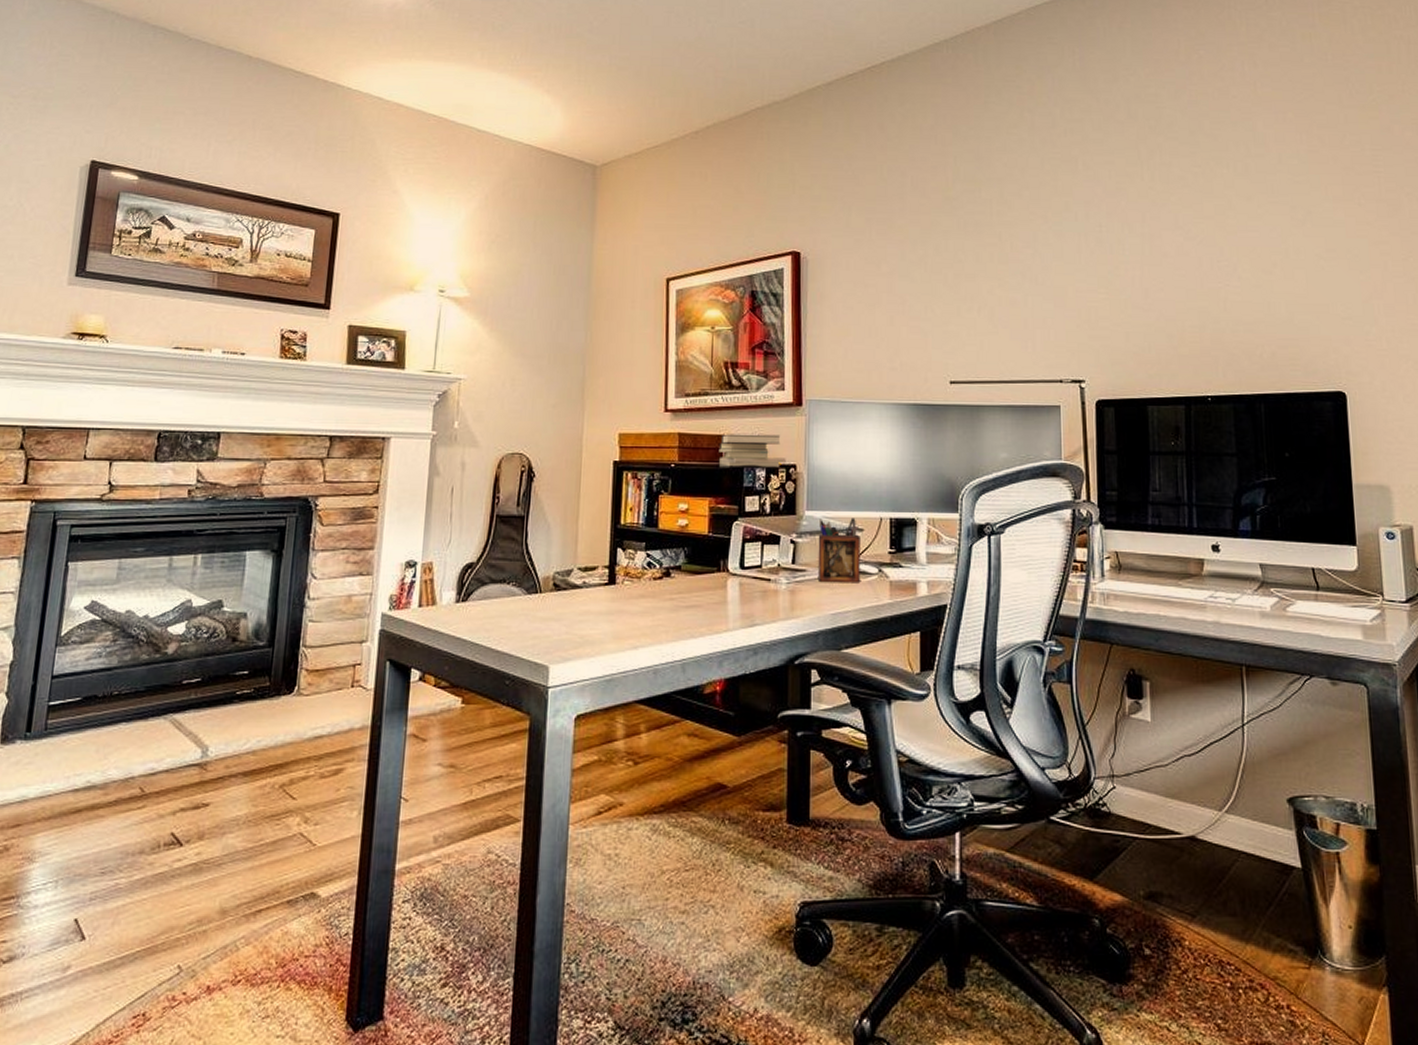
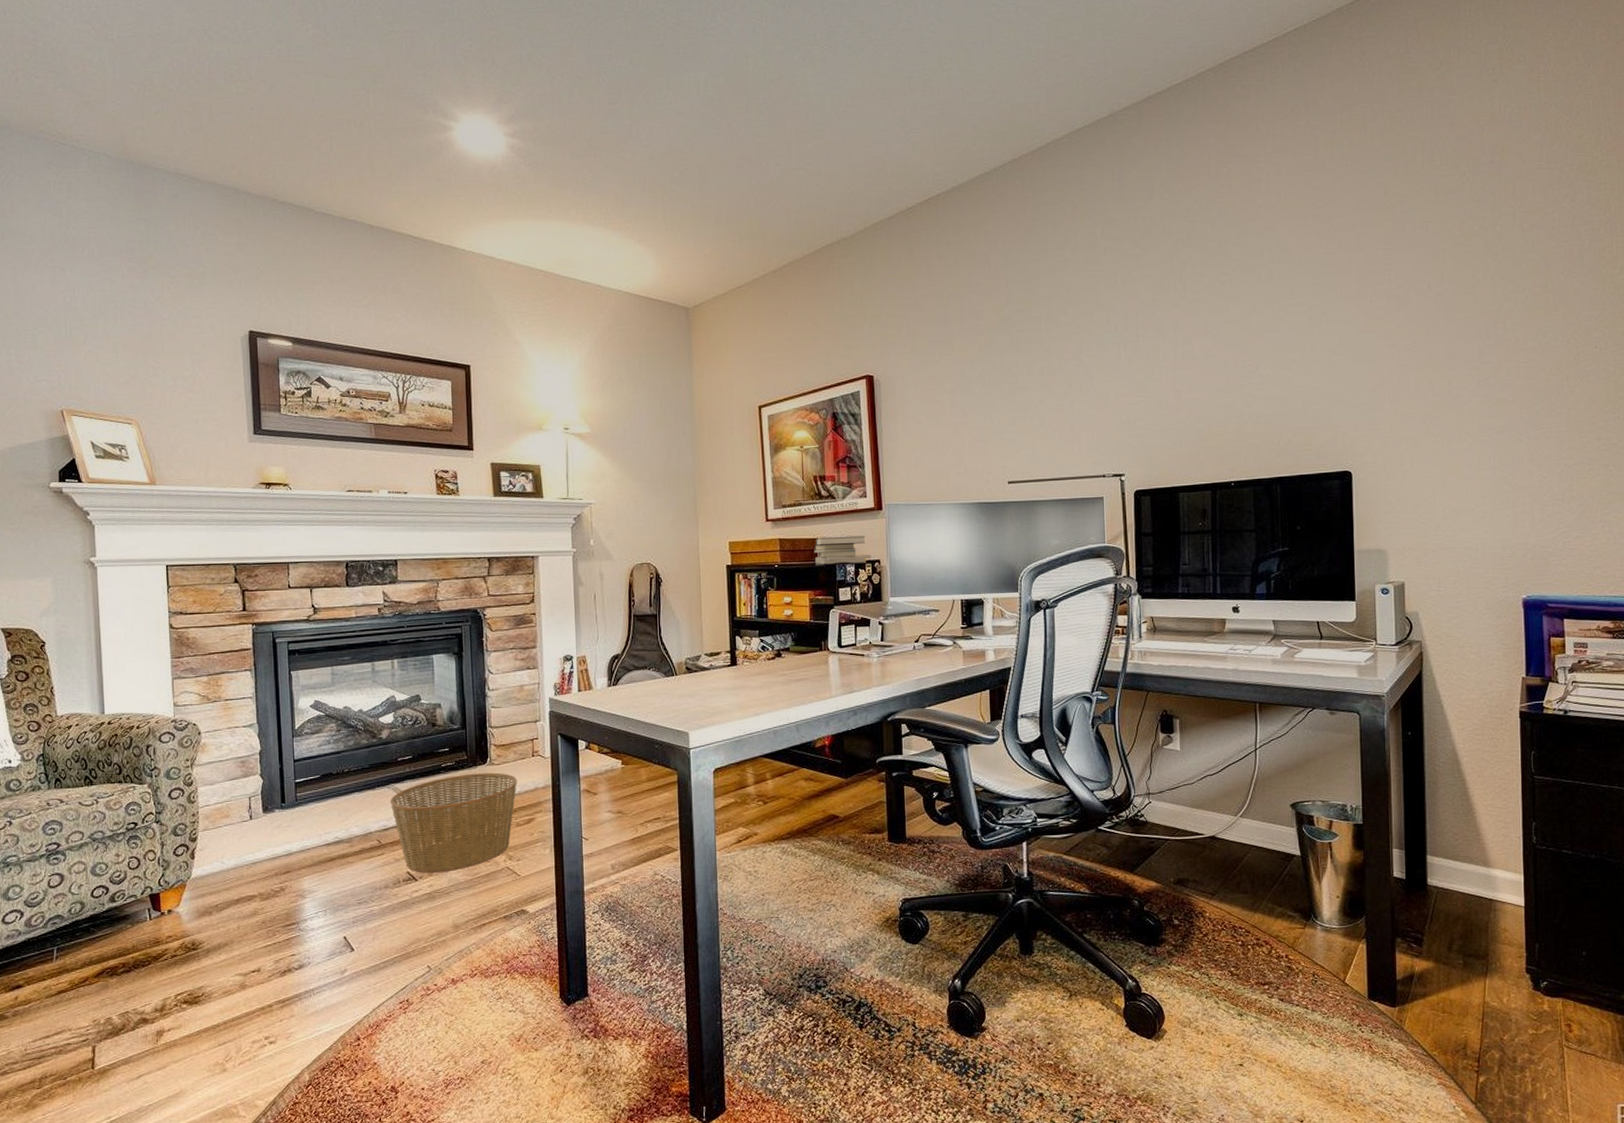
basket: none [164,705,329,836] -> present [389,772,517,873]
desk organizer: present [817,518,860,583] -> none [901,601,938,655]

